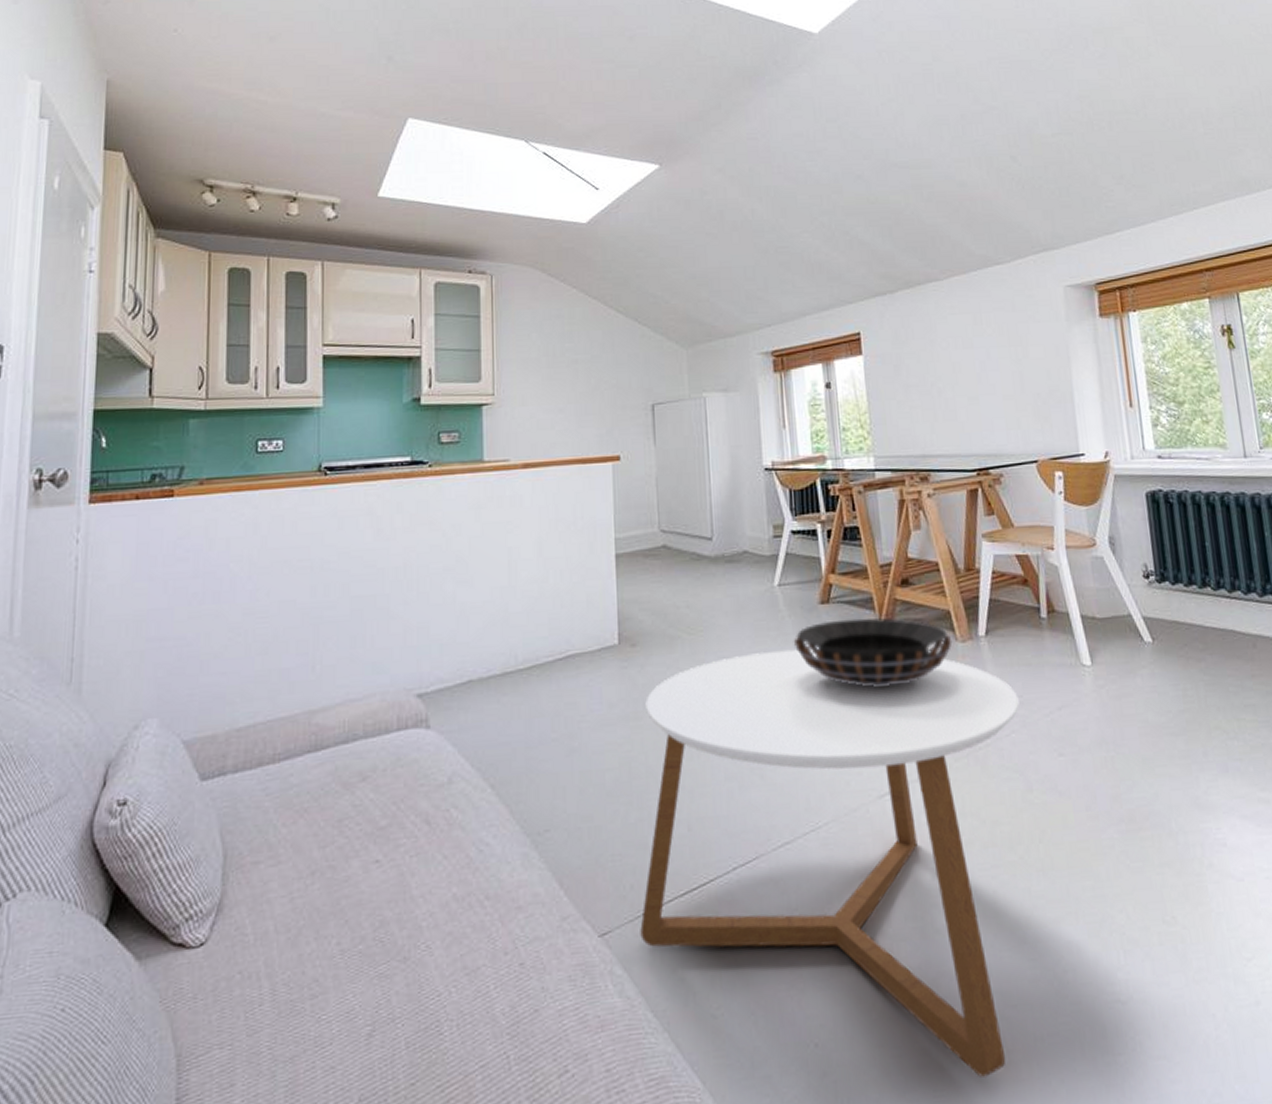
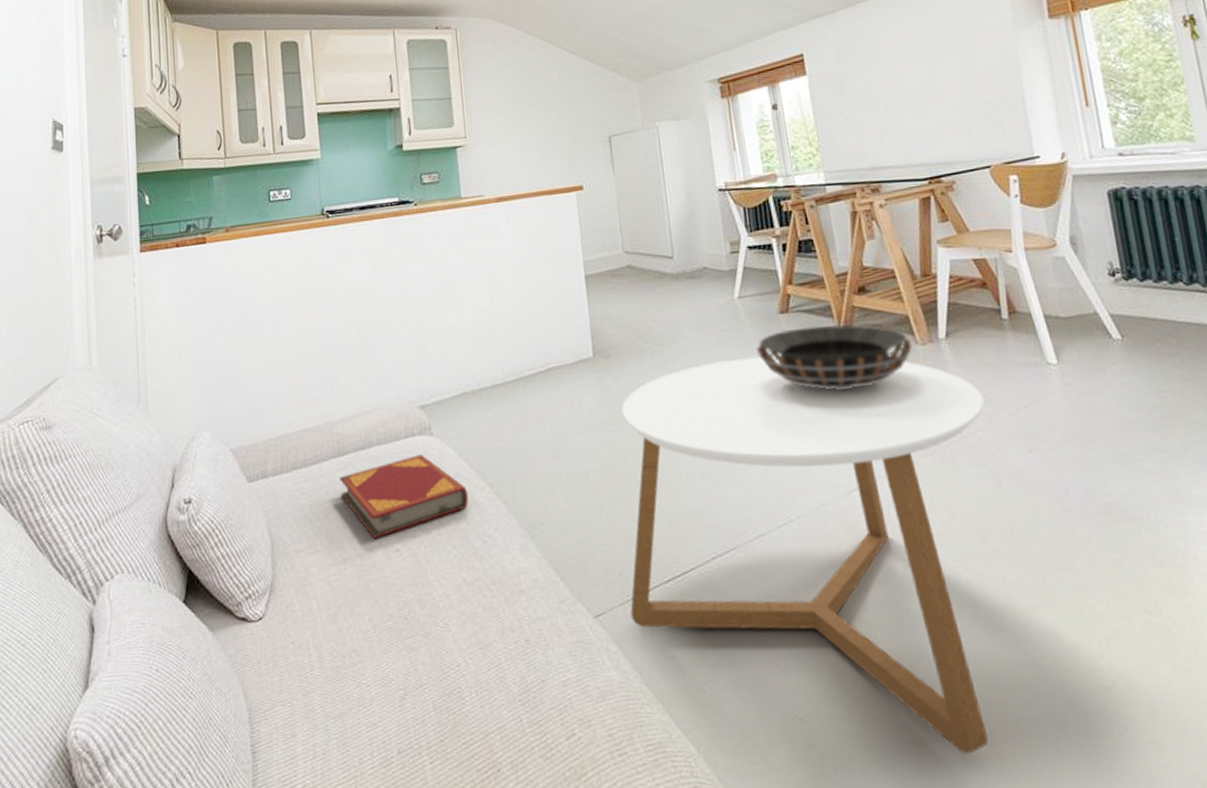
hardback book: none [314,750,465,848] -> present [339,454,468,539]

